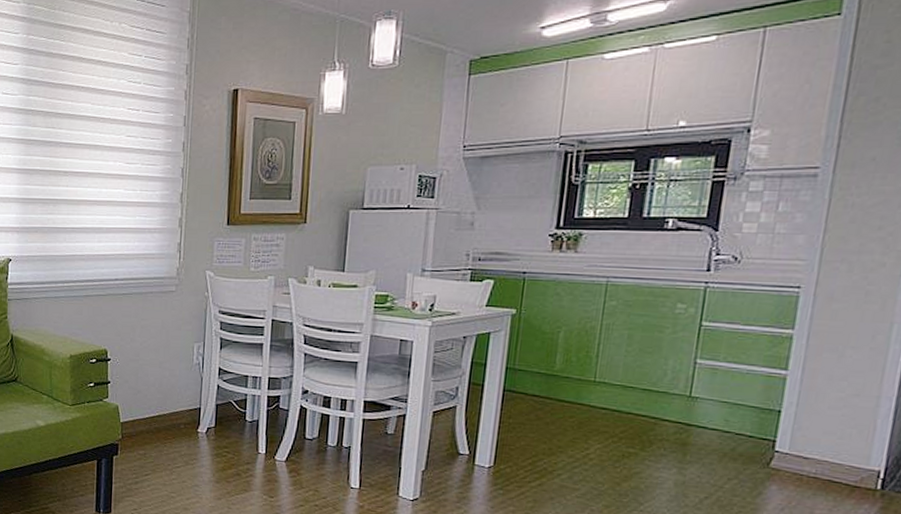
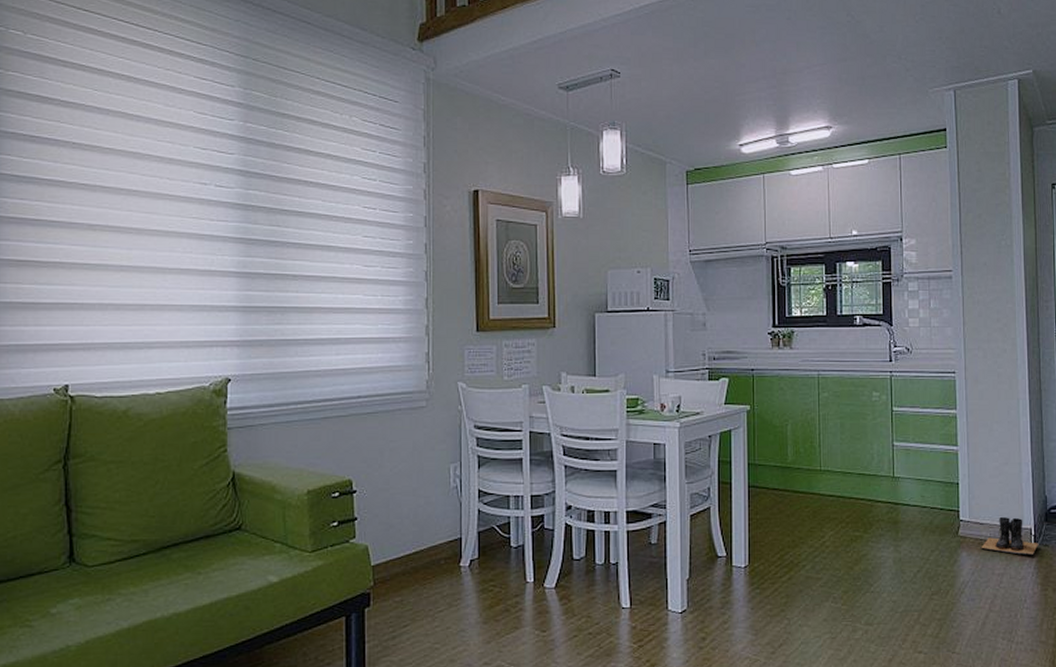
boots: none [798,454,888,501] -> present [980,517,1039,556]

